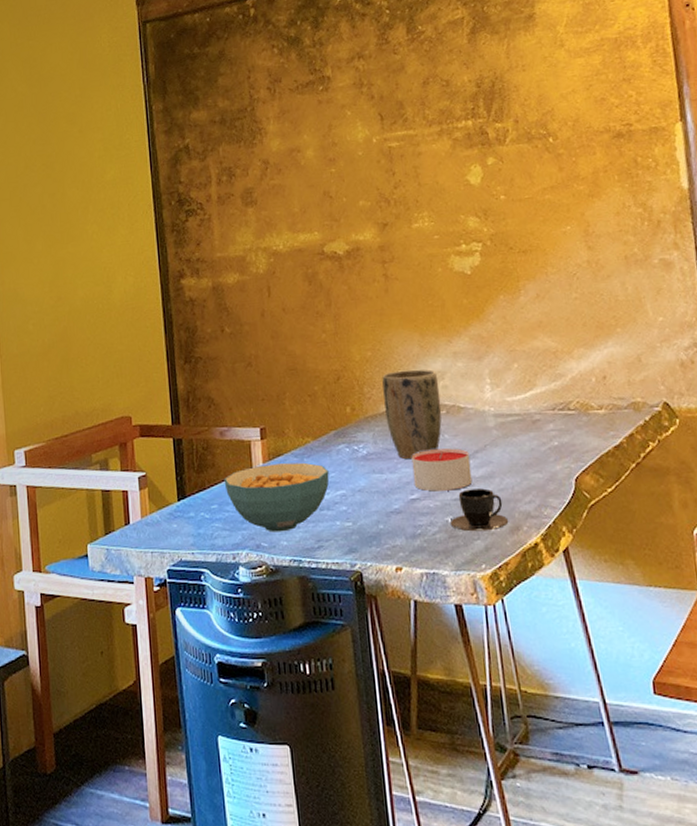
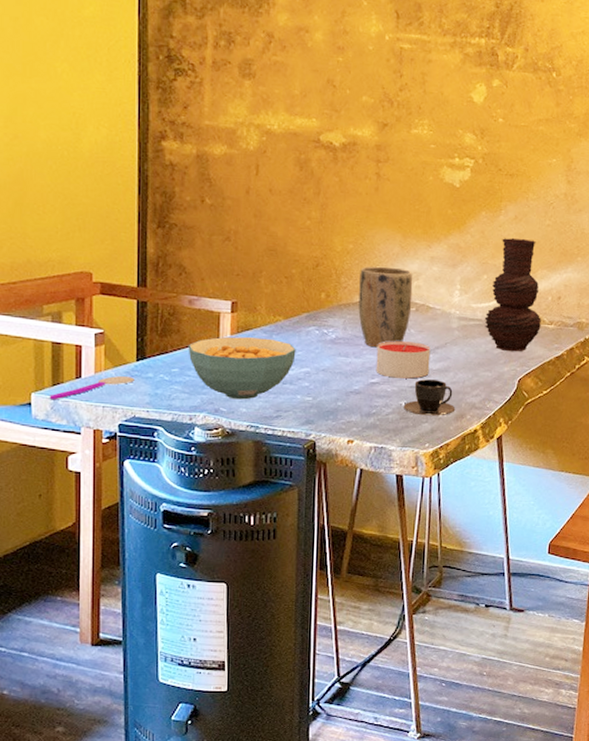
spoon: none [103,518,178,550] -> present [49,376,135,400]
vase: none [523,317,590,447] -> present [484,237,541,352]

